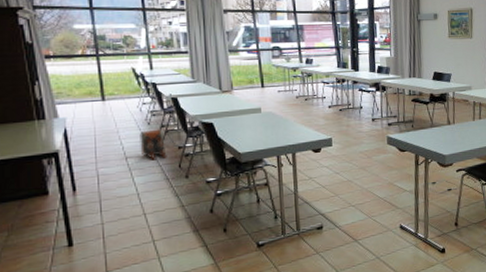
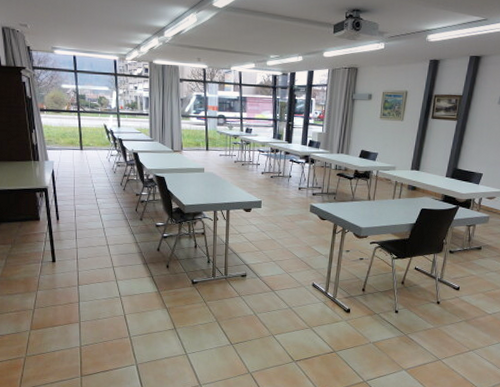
backpack: present [140,129,167,161] -> none [107,177,127,203]

